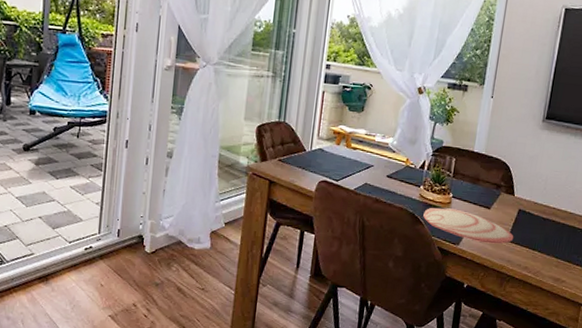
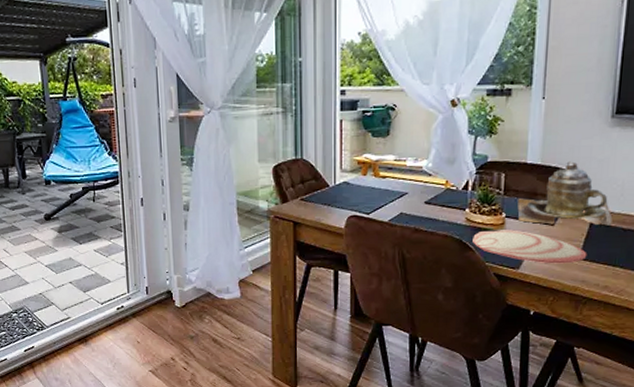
teapot: none [462,154,536,214] -> present [517,161,613,226]

